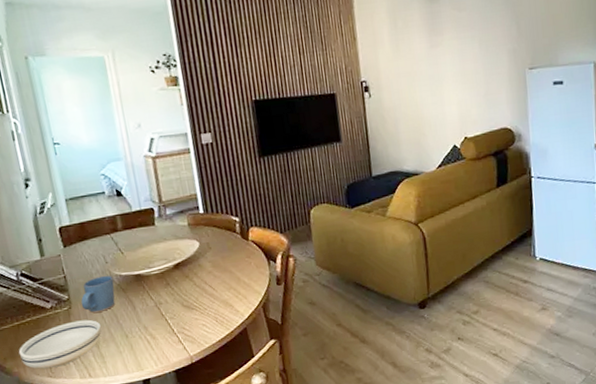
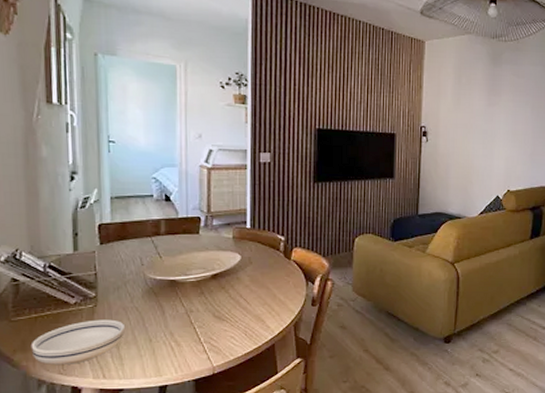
mug: present [81,275,116,313] -> none [108,277,147,314]

